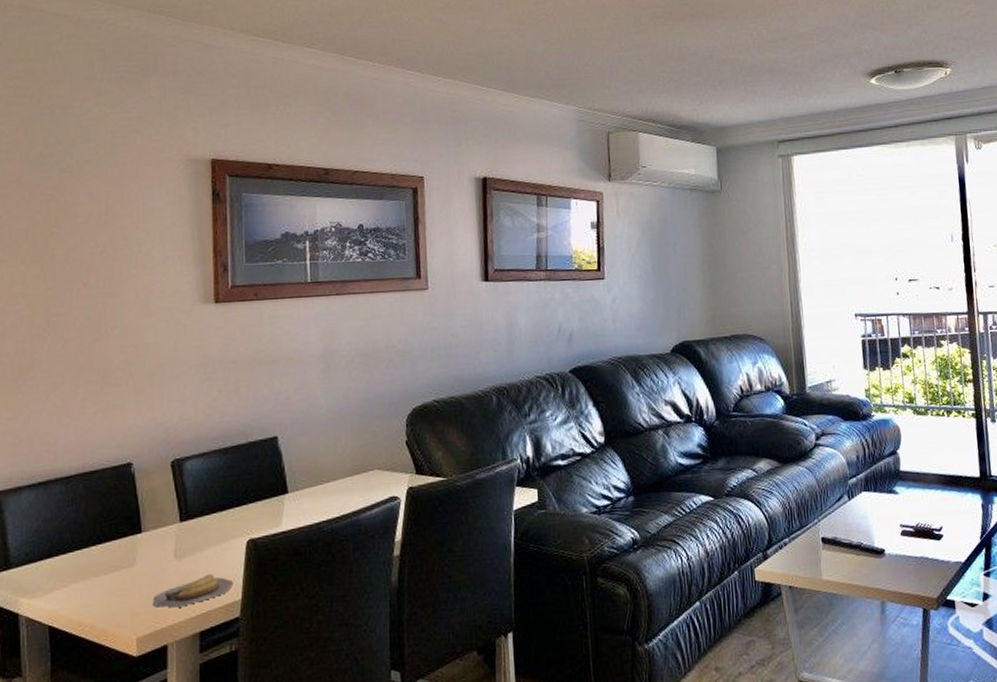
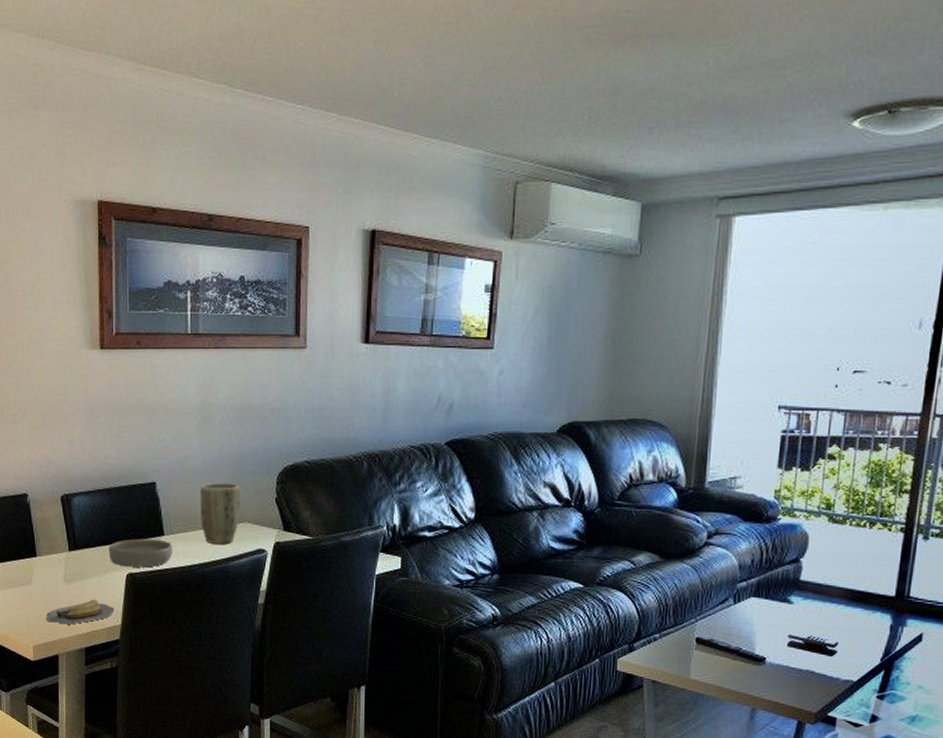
bowl: none [226,498,298,533] -> present [108,539,172,568]
plant pot: none [326,429,370,497] -> present [201,482,240,544]

